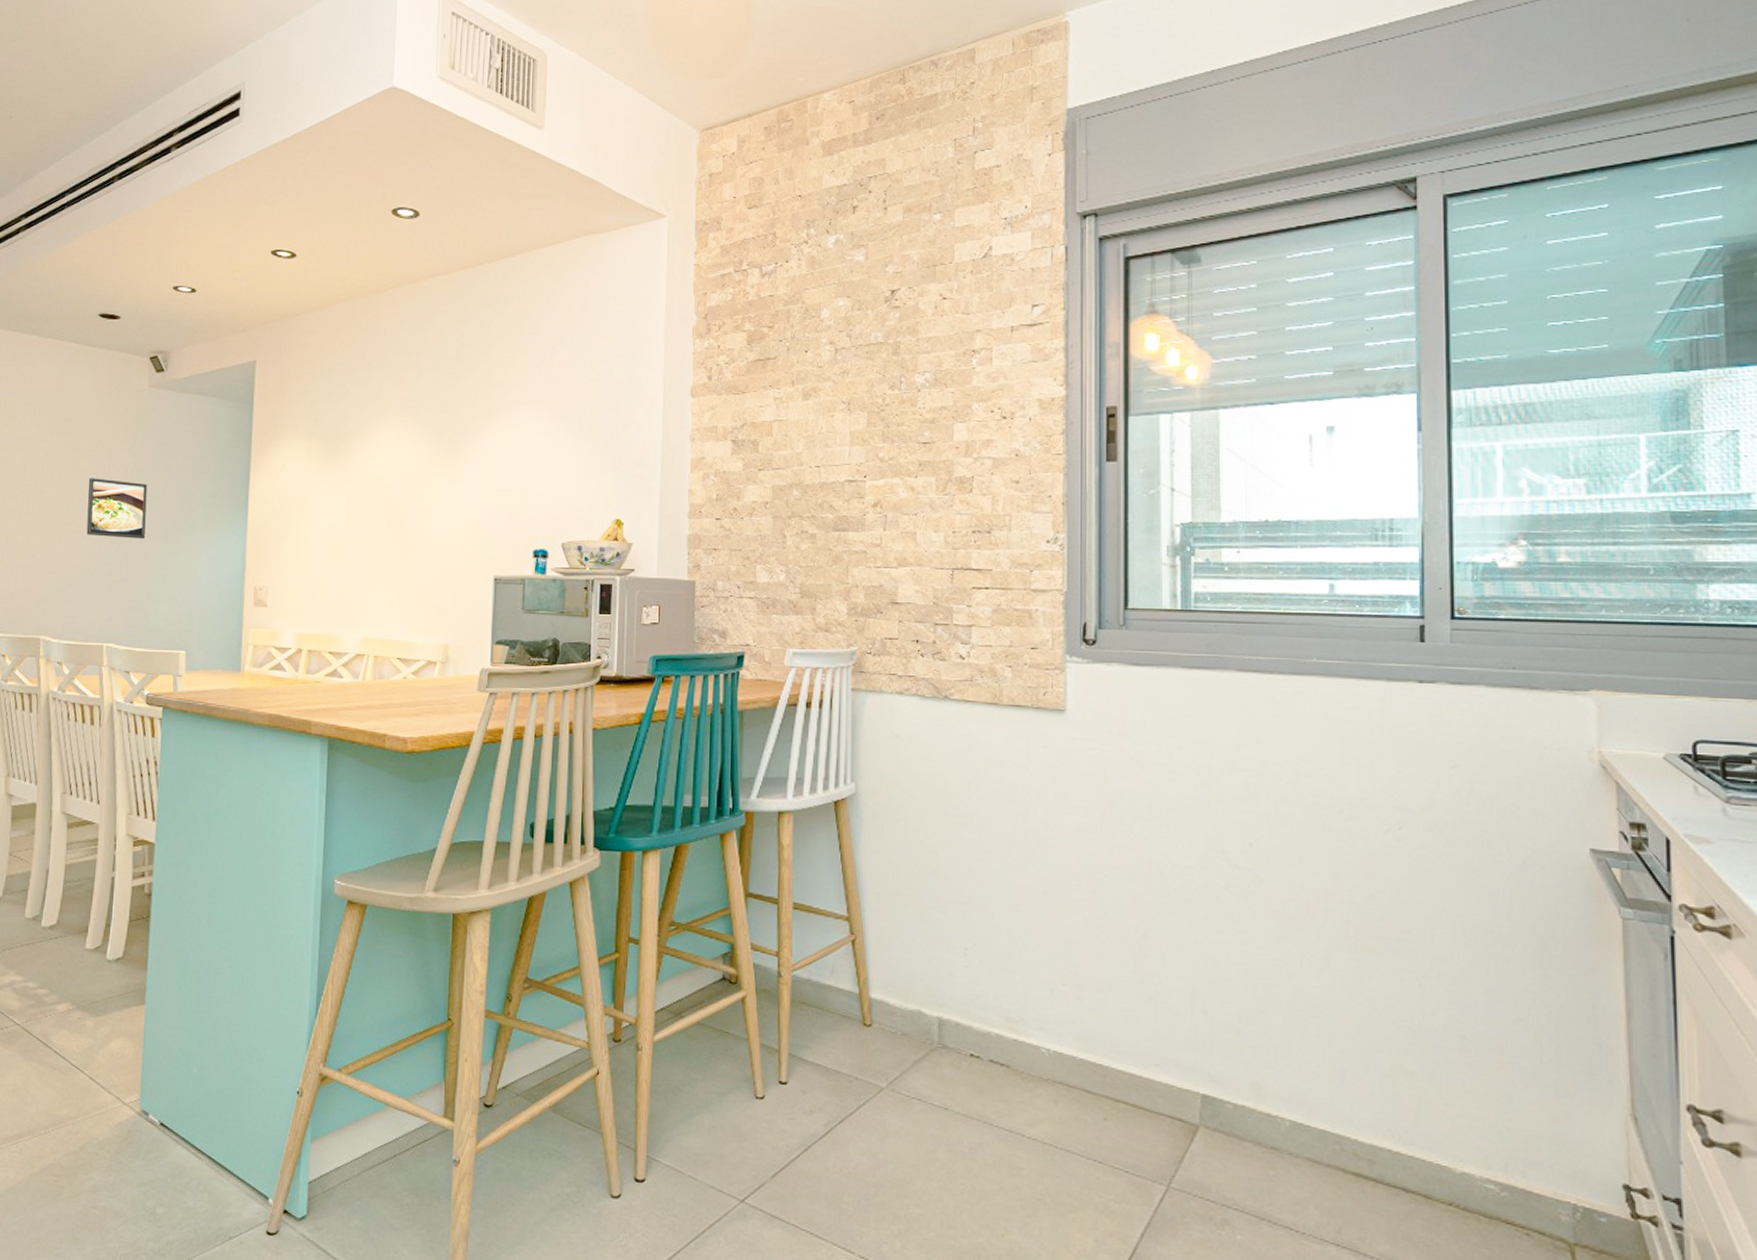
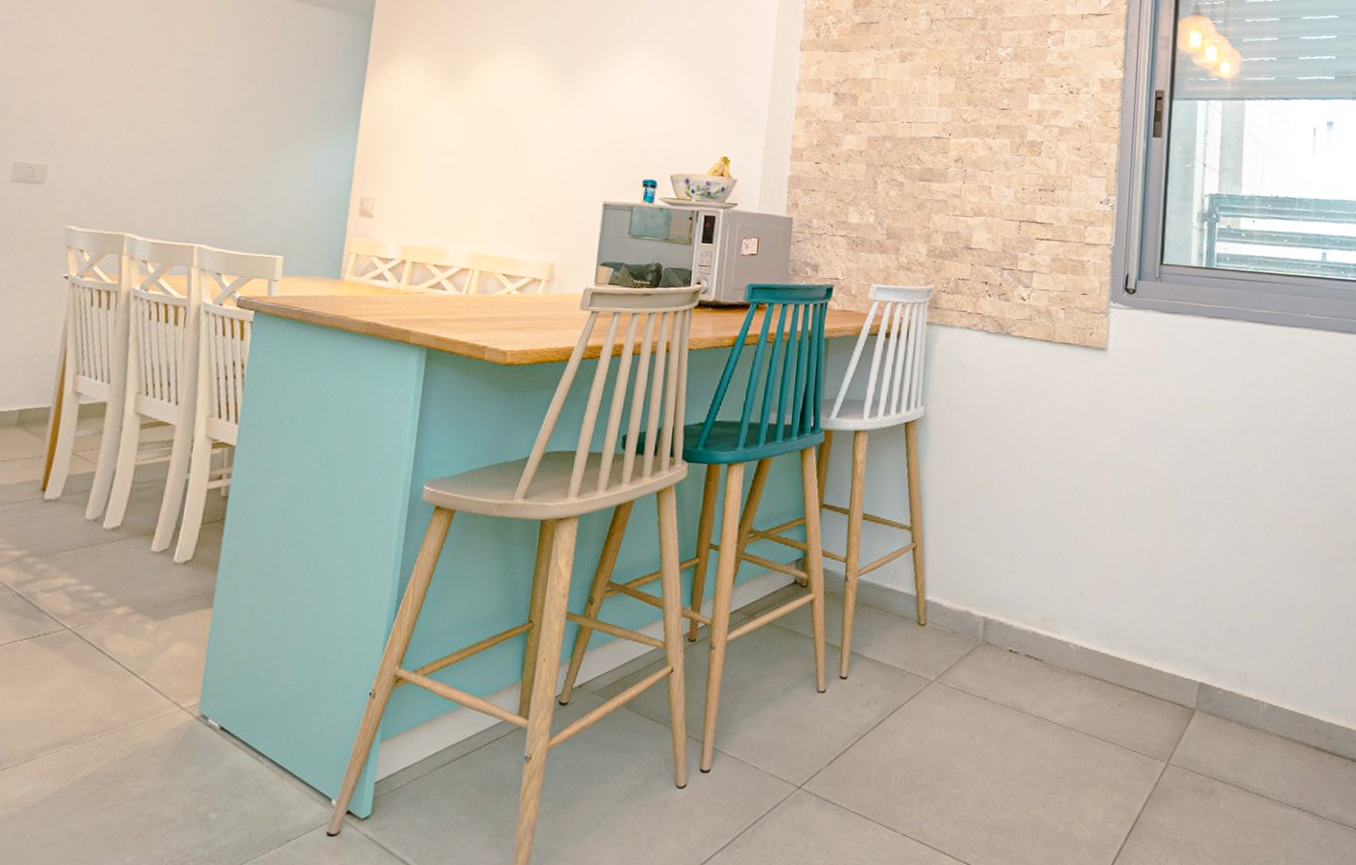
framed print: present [86,478,148,539] -> none [184,78,255,143]

